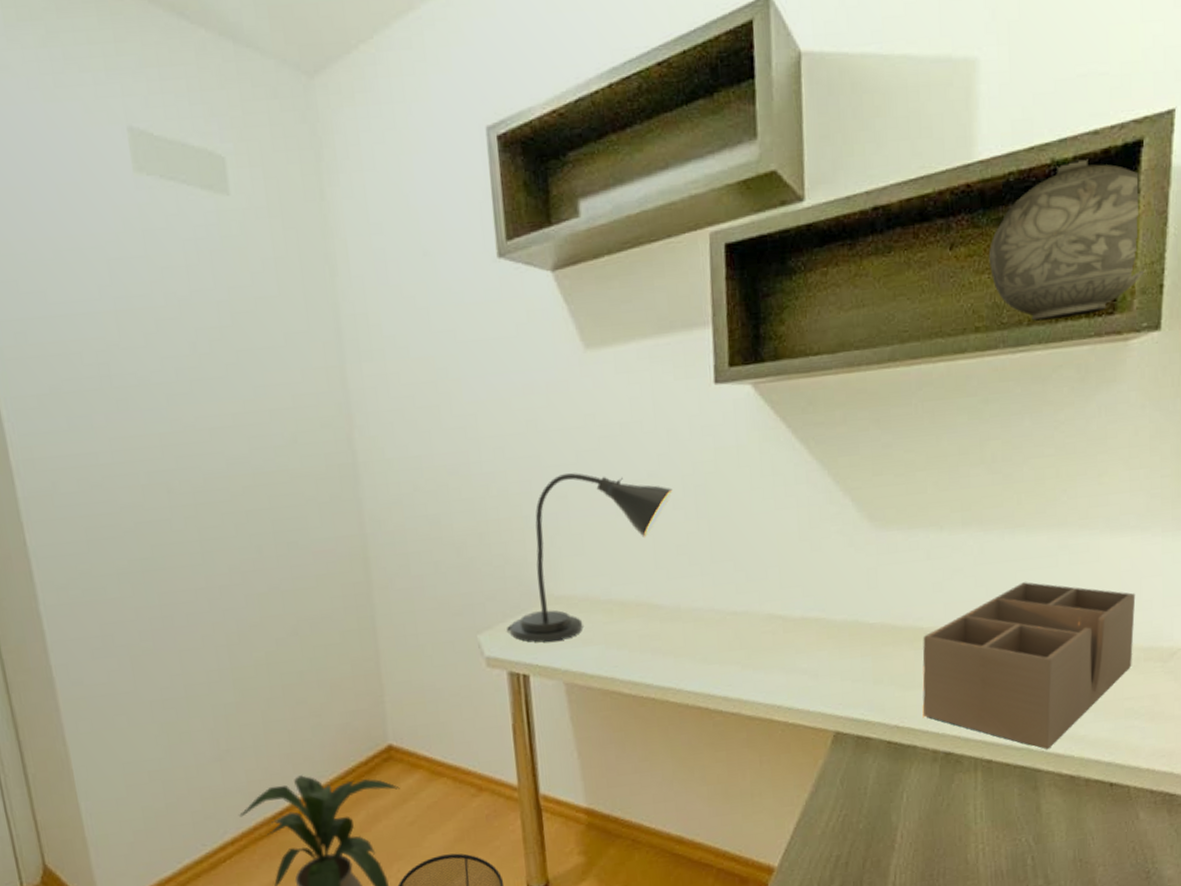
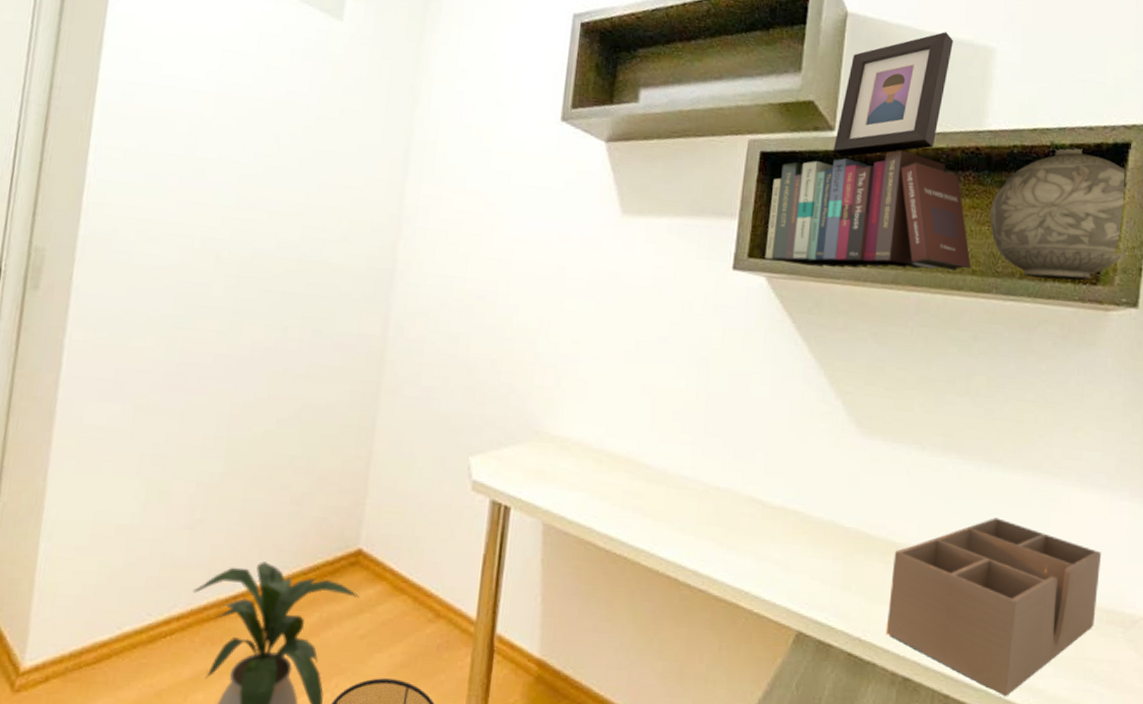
desk lamp: present [507,473,673,642] -> none [498,321,679,479]
books: none [744,206,973,364] -> present [765,150,971,272]
picture frame: none [805,50,928,231] -> present [833,32,953,158]

